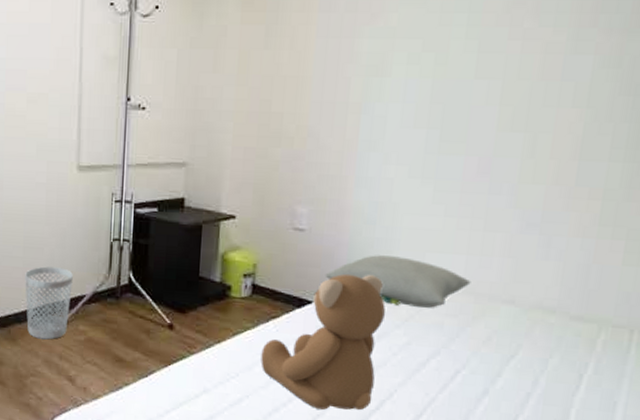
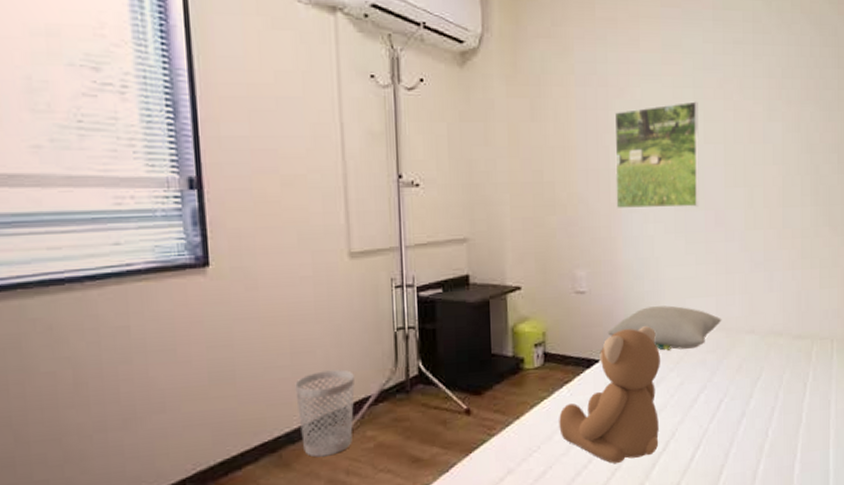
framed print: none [351,28,473,151] -> present [614,101,700,209]

